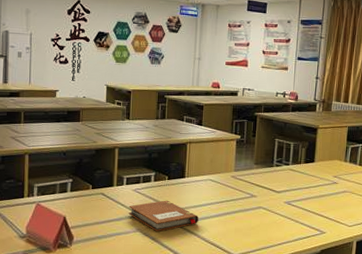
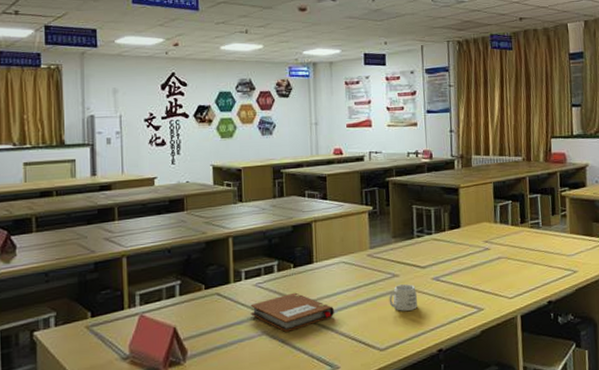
mug: none [245,204,270,227] -> present [389,284,417,312]

